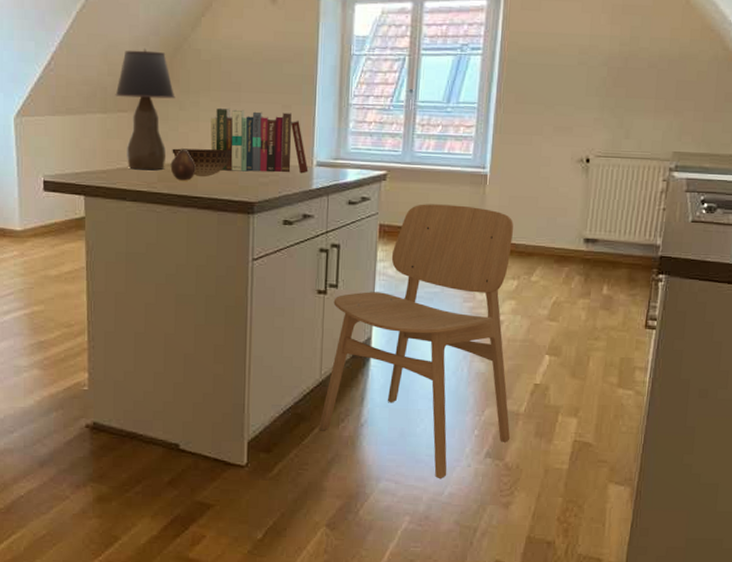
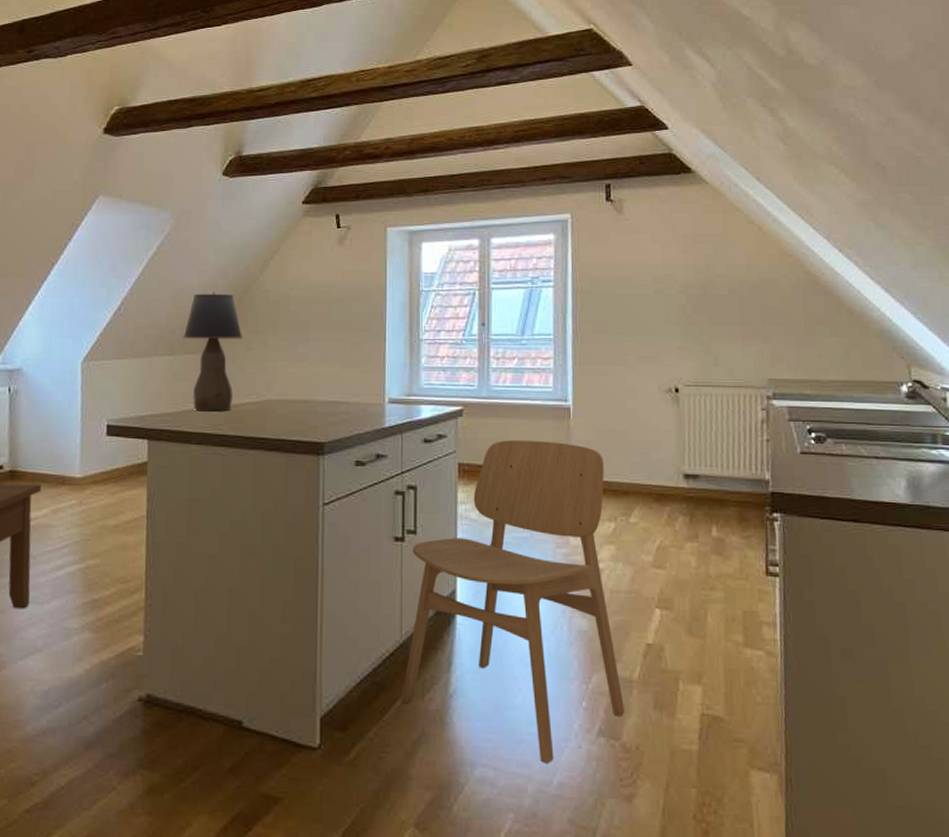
fruit: present [170,147,196,181] -> none [237,387,263,422]
bowl: present [172,148,232,178] -> none [239,388,300,418]
books: present [210,107,309,174] -> none [278,346,380,411]

